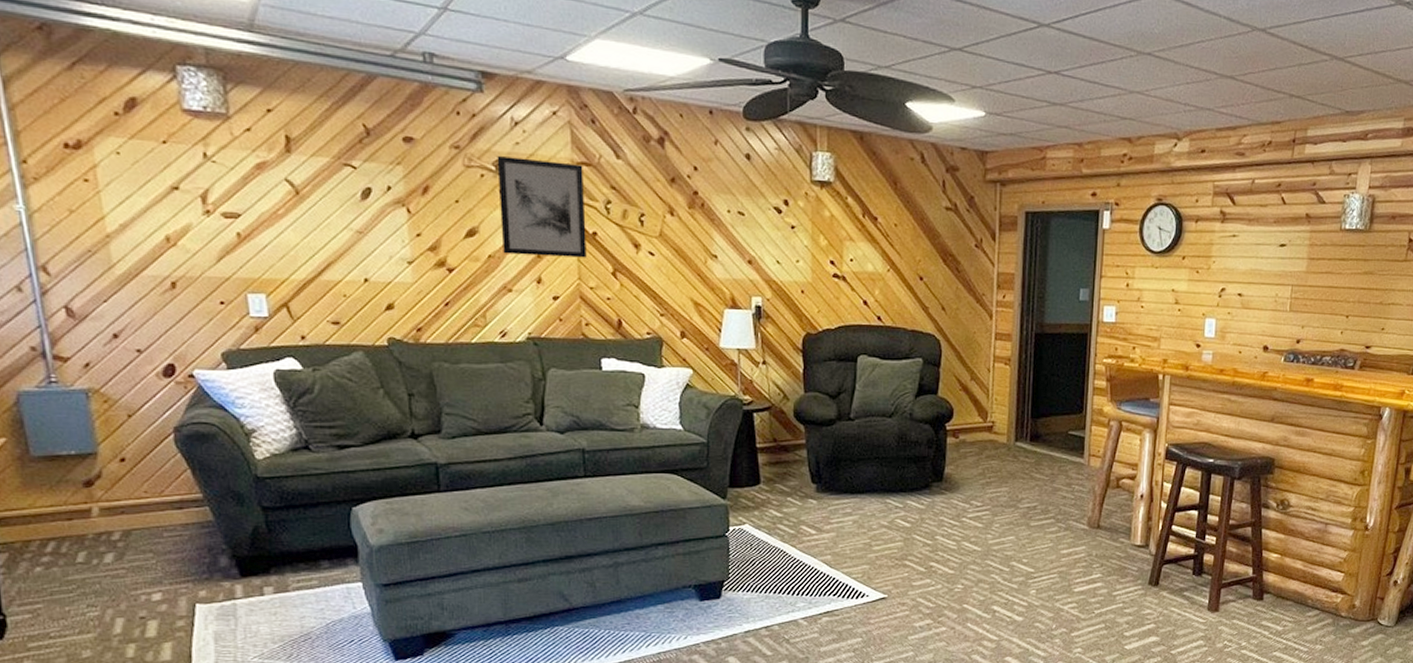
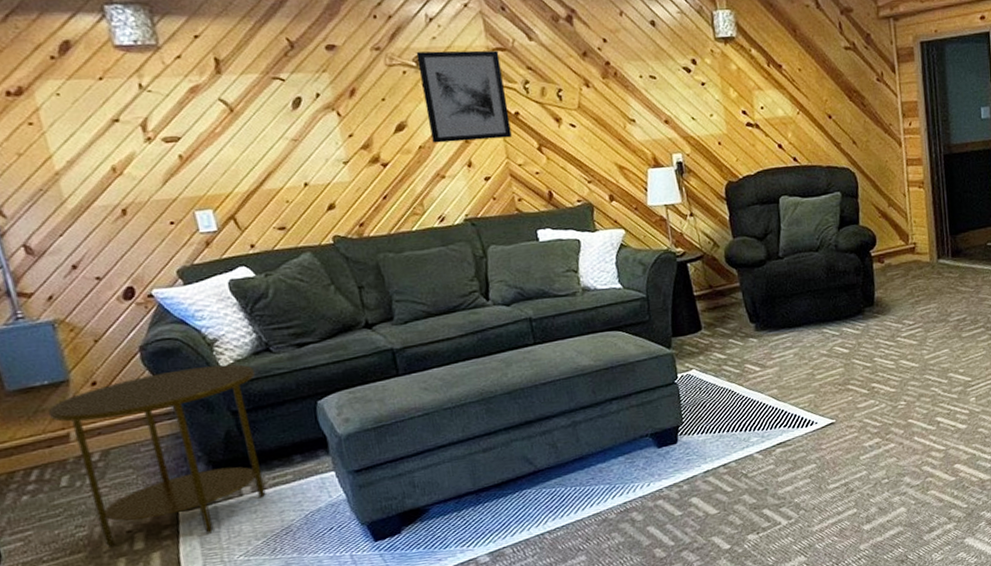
side table: none [72,457,292,632] -> present [48,364,266,548]

